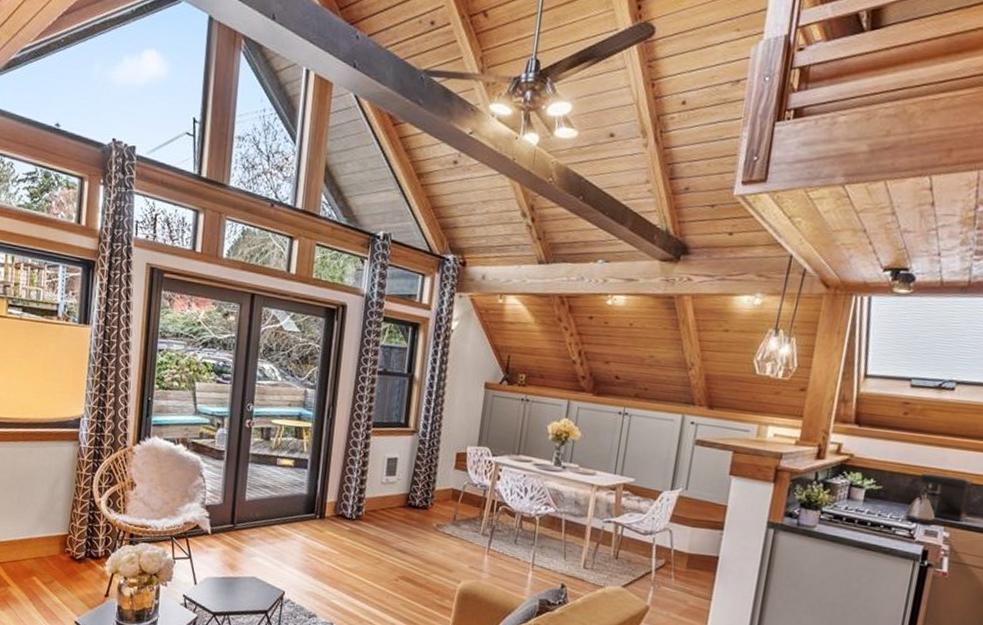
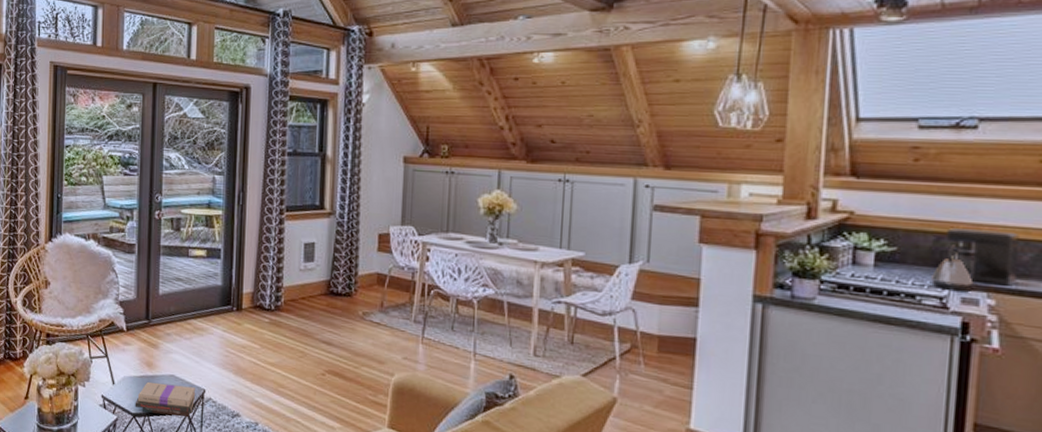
books: none [215,582,276,617] -> present [135,381,196,418]

